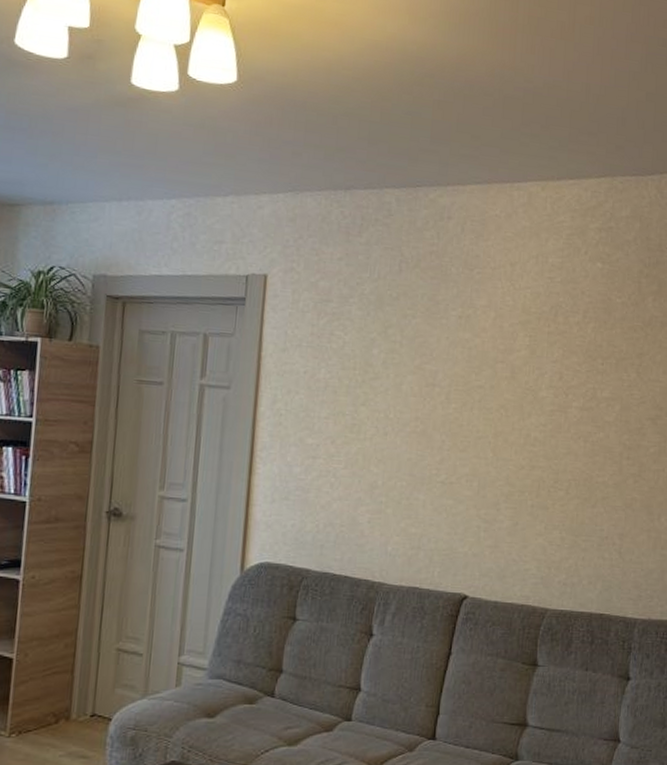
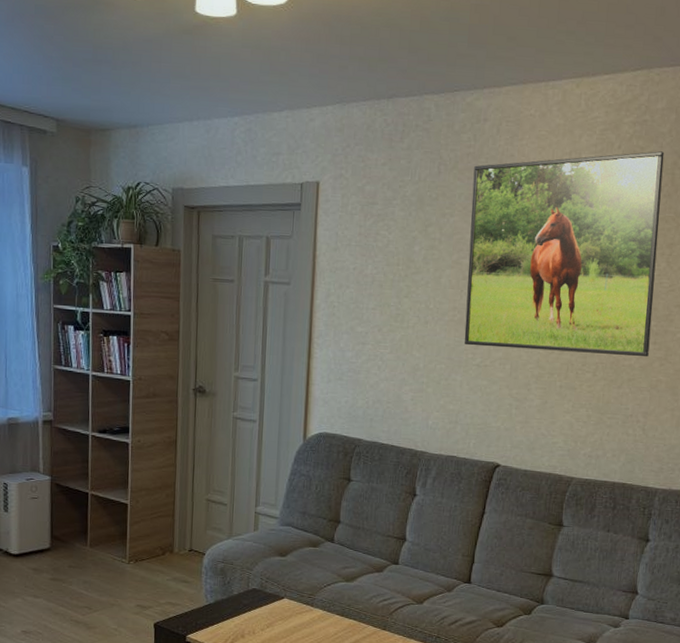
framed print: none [427,258,630,474] -> present [464,151,665,357]

